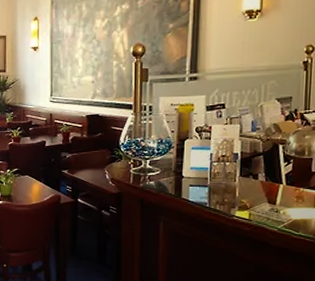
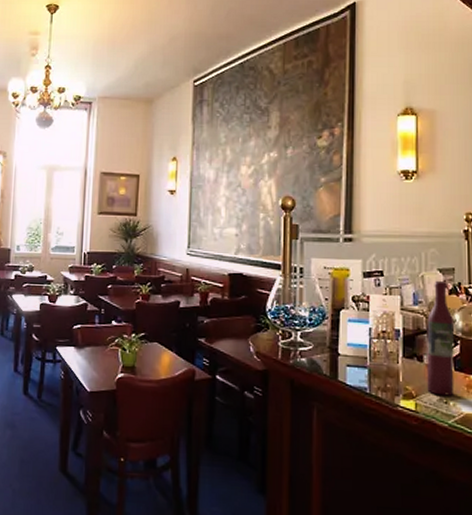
wine bottle: none [260,108,288,206] -> present [427,280,455,396]

